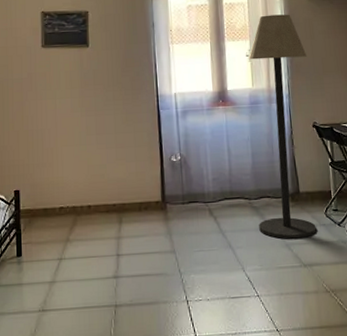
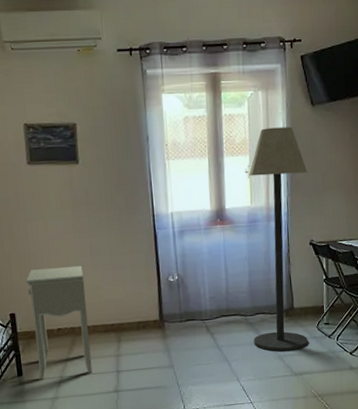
nightstand: none [32,143,92,261] -> present [25,265,93,380]

